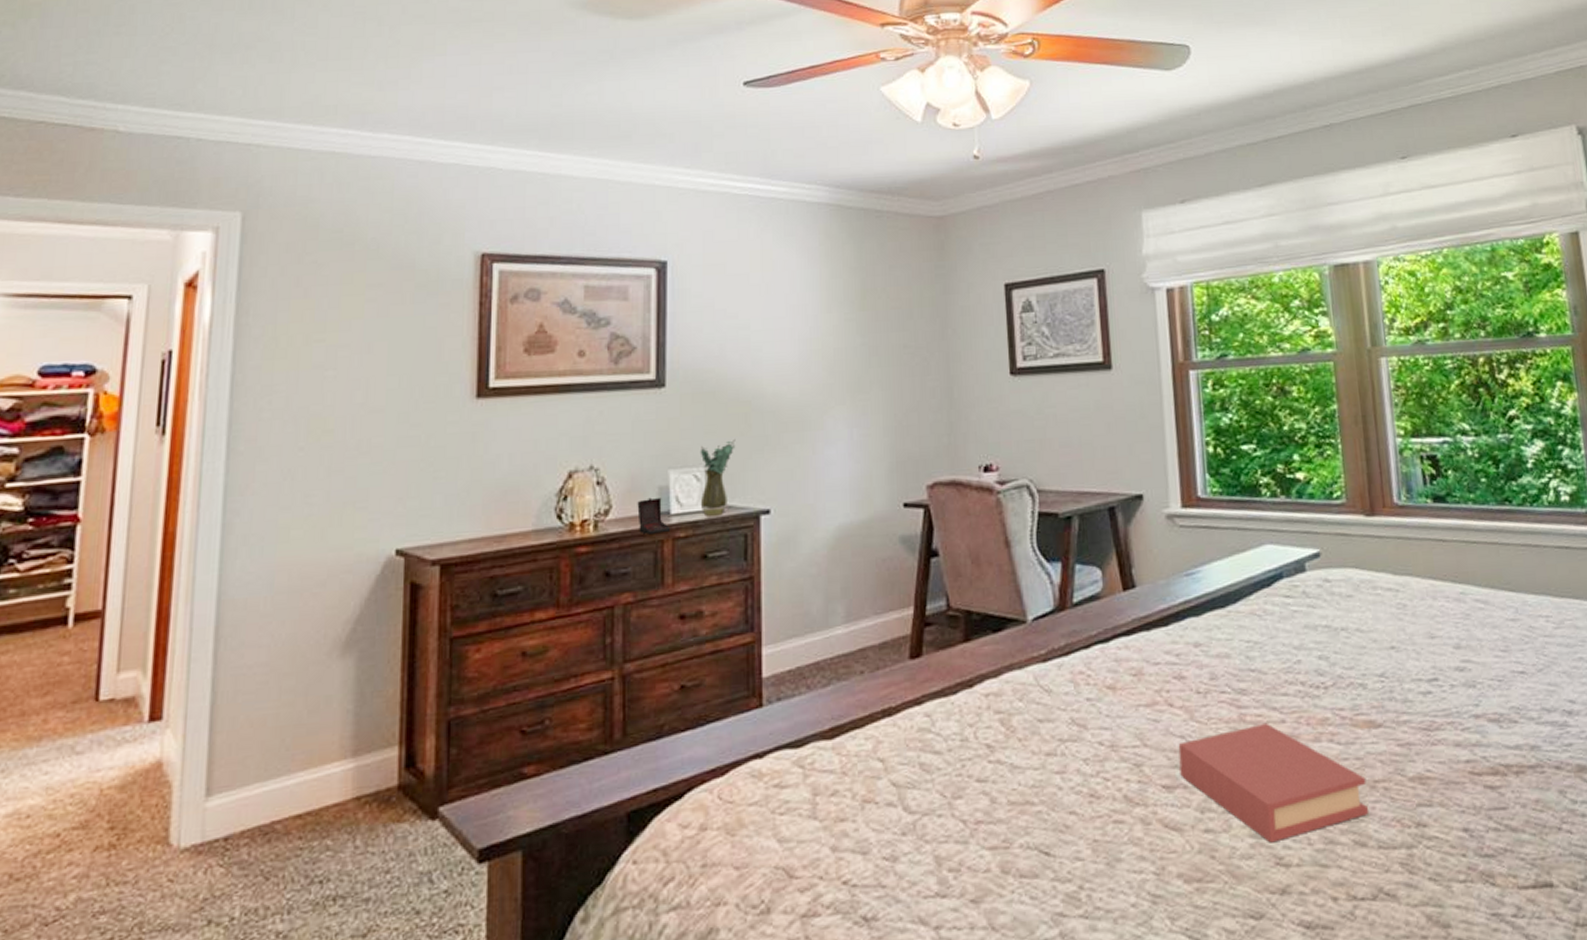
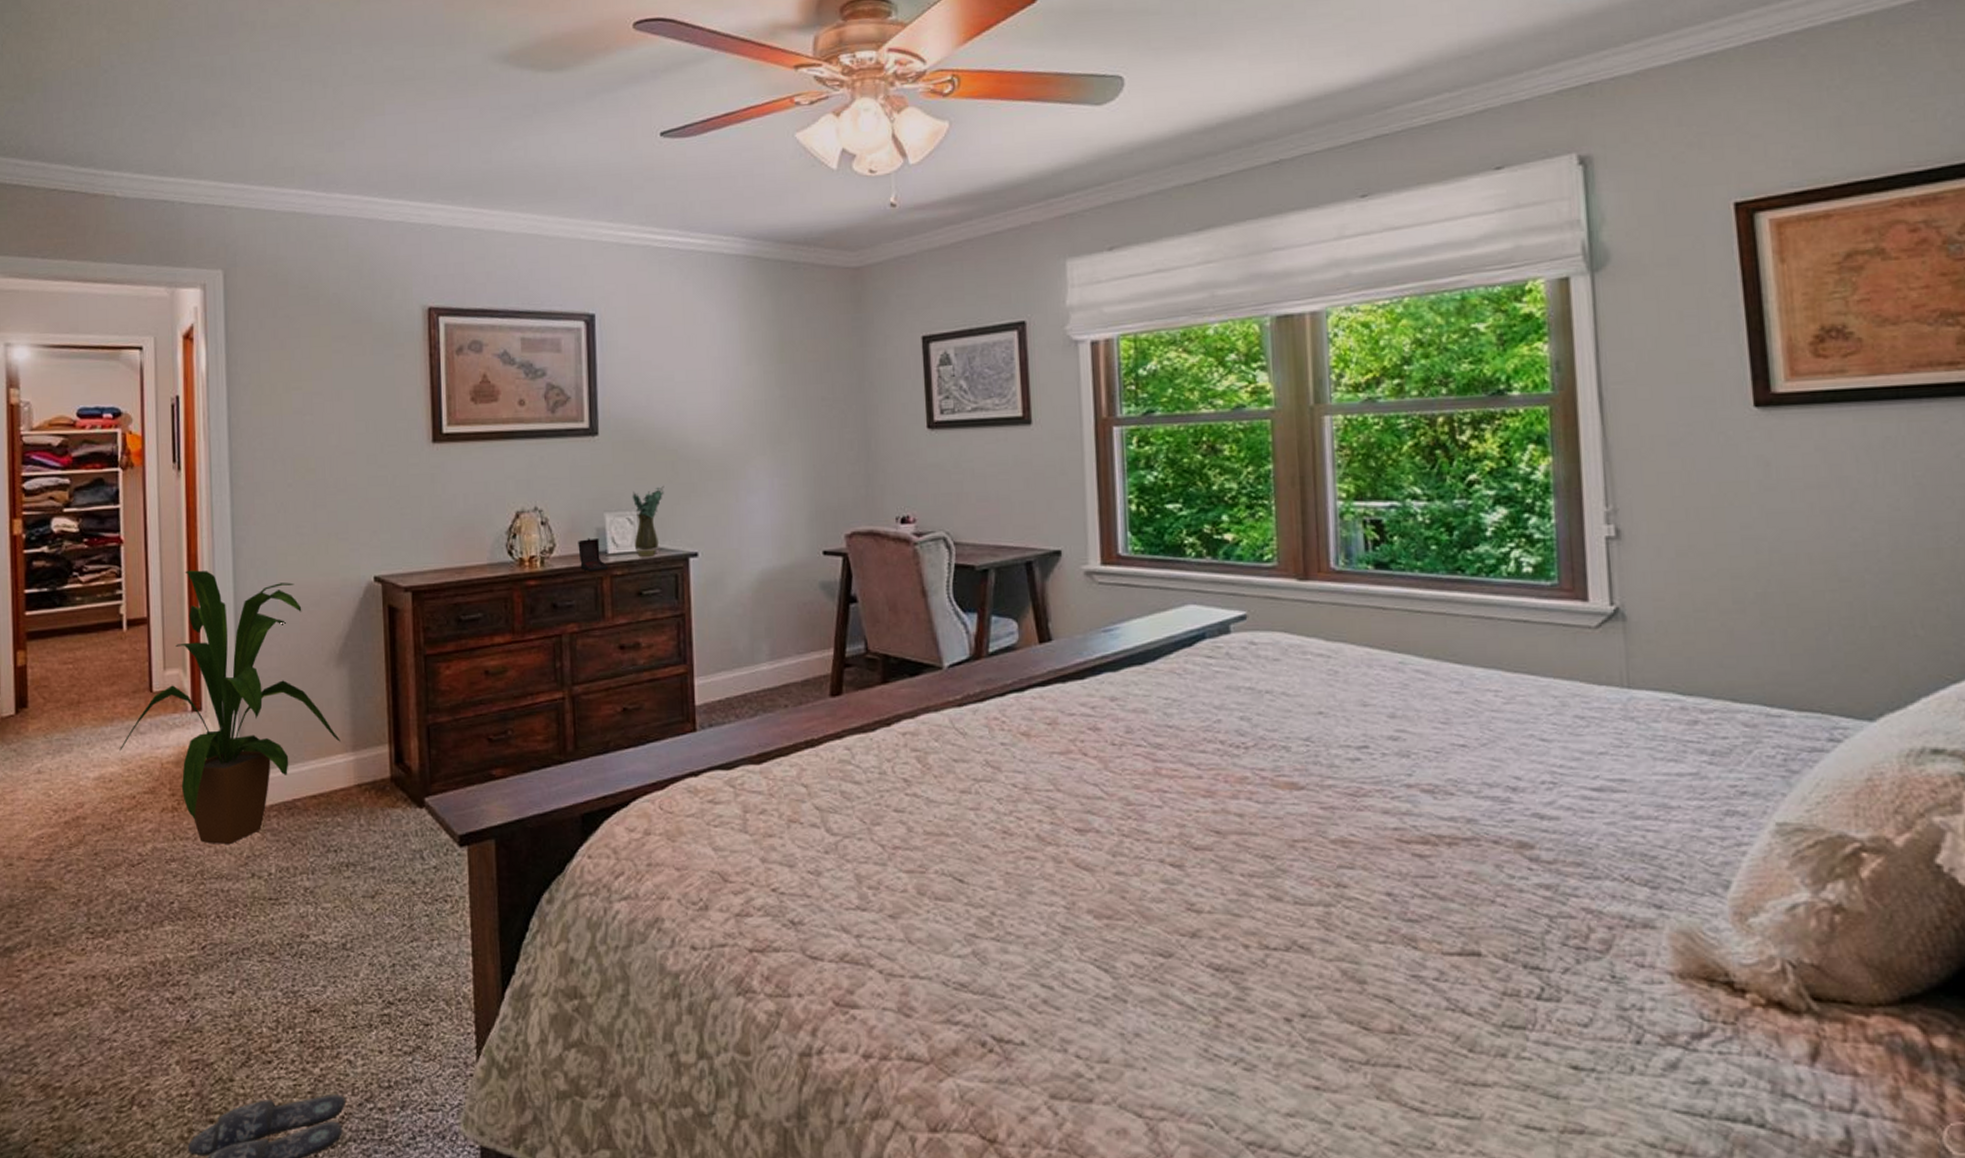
house plant: none [45,550,338,887] -> present [119,570,340,844]
book: present [1178,722,1369,843] -> none [1091,777,1287,890]

